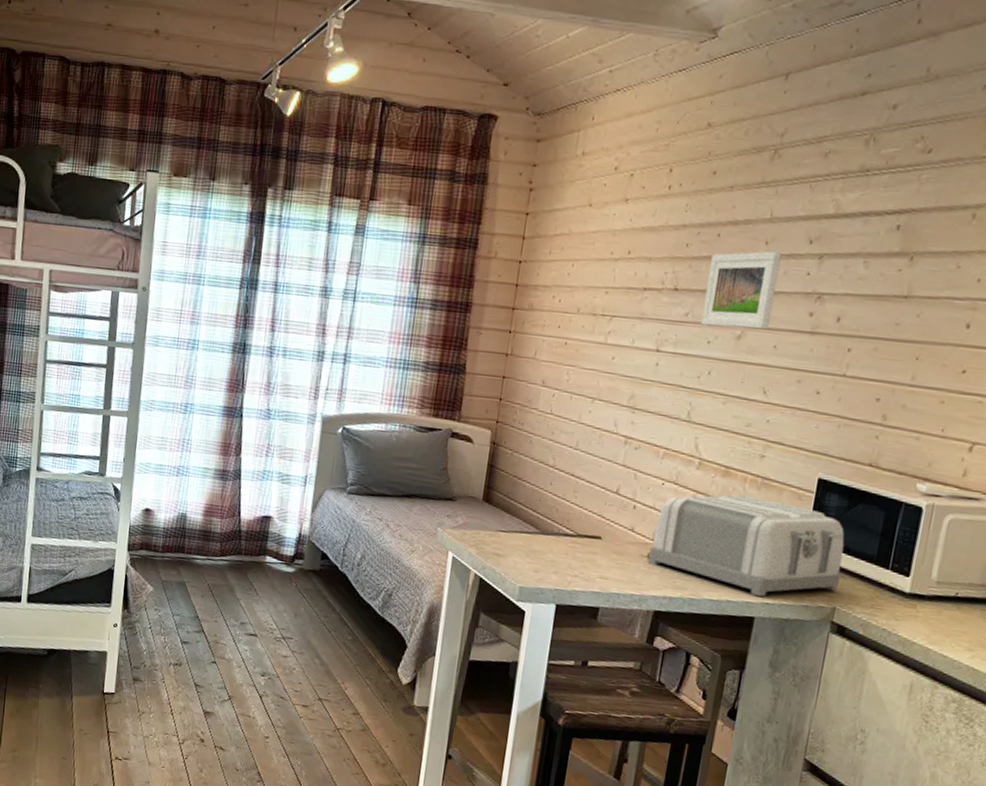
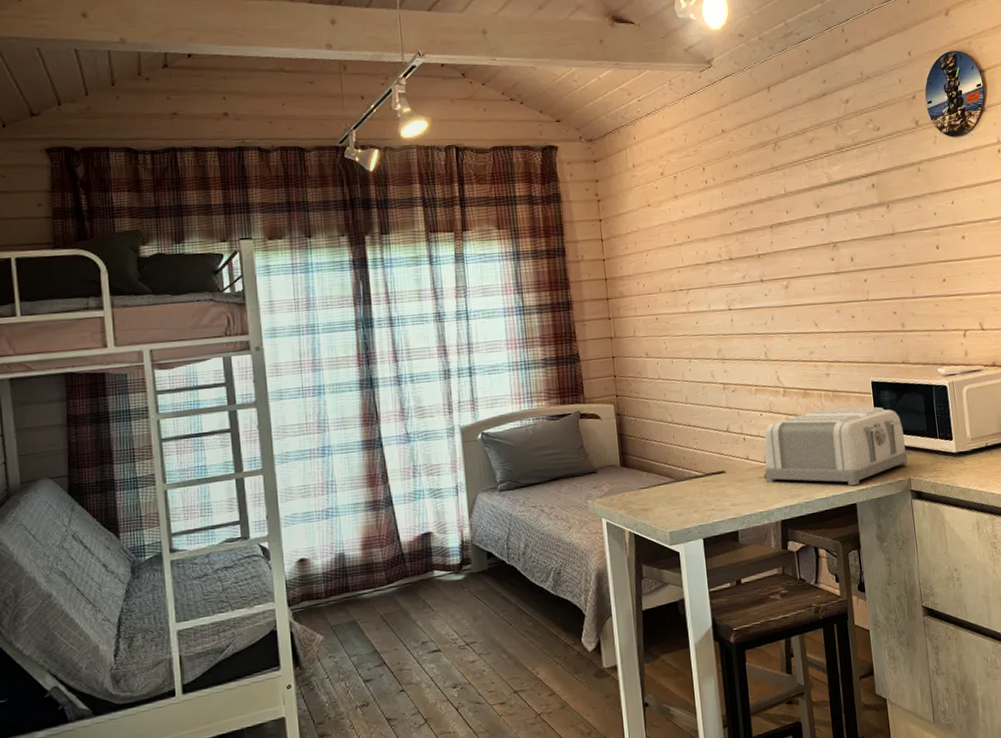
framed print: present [701,251,782,330] -> none [751,217,806,283]

